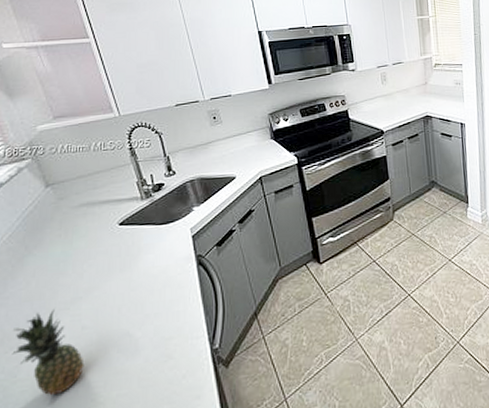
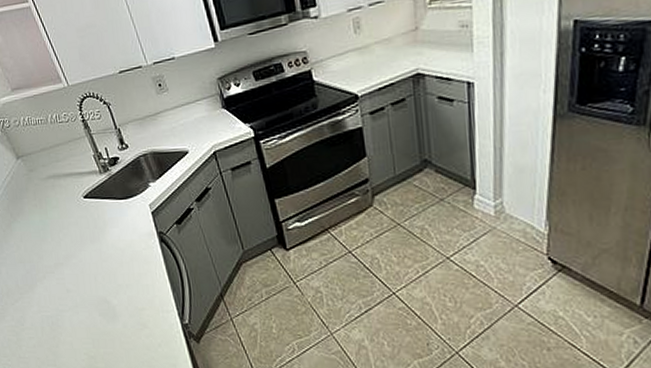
fruit: present [12,308,84,395] -> none [14,271,74,344]

